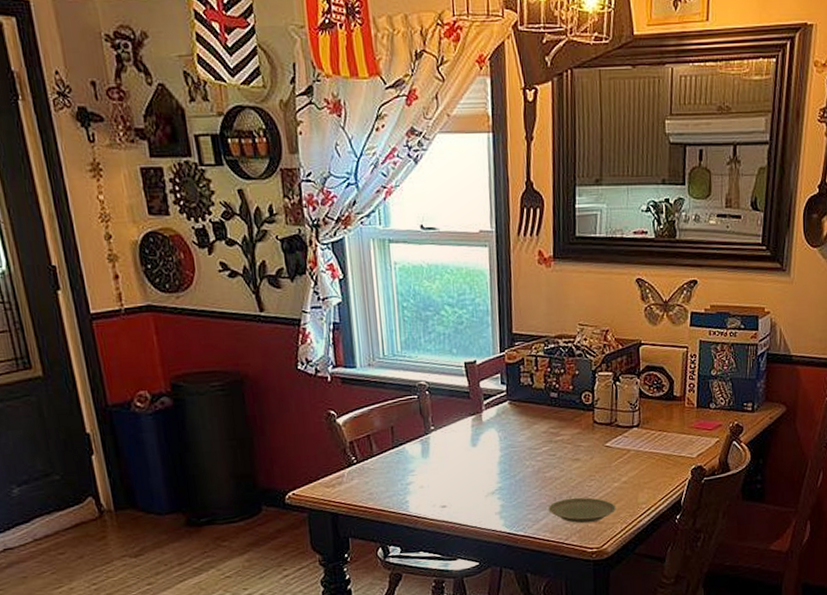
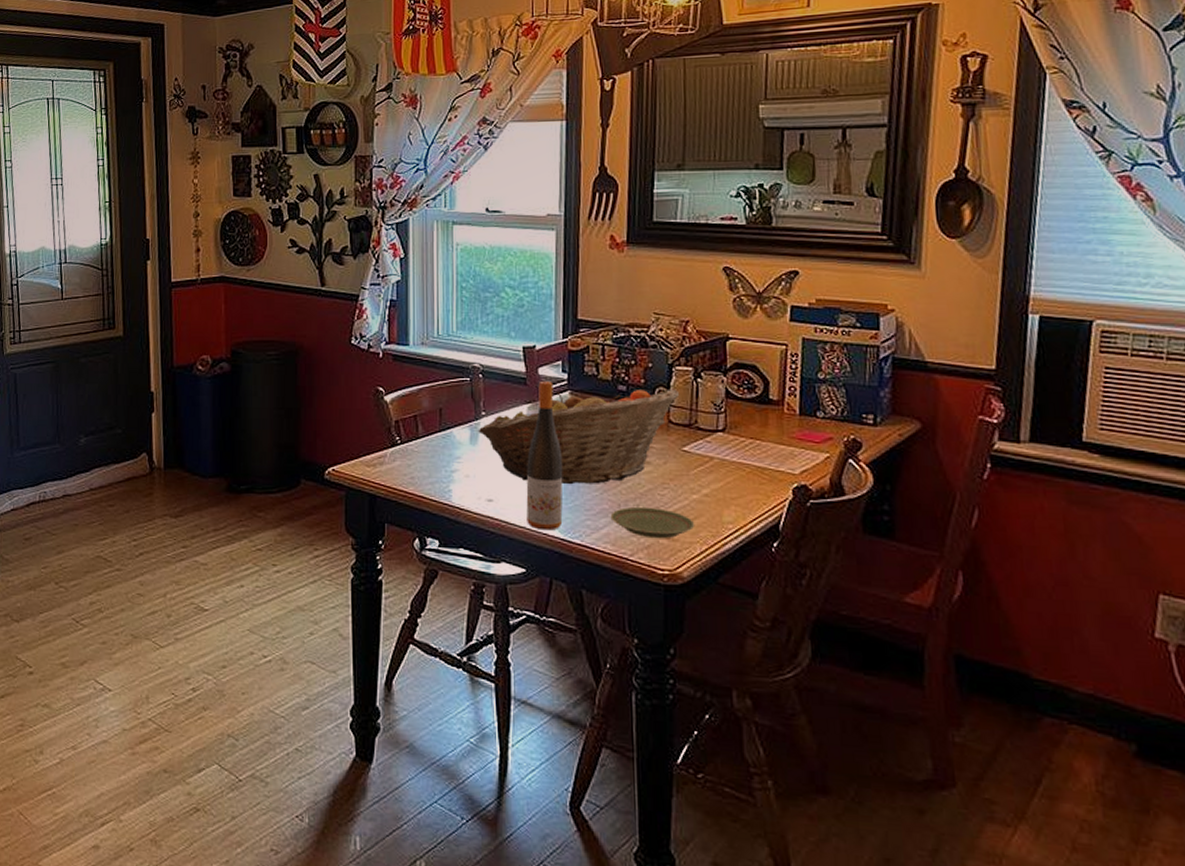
fruit basket: none [428,392,602,486] -> present [478,389,680,485]
wine bottle: none [474,394,508,528] -> present [526,382,563,531]

